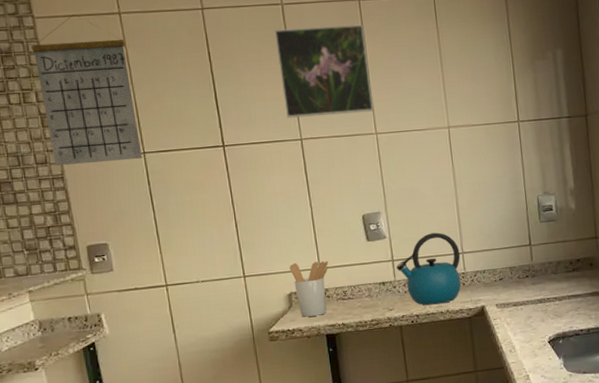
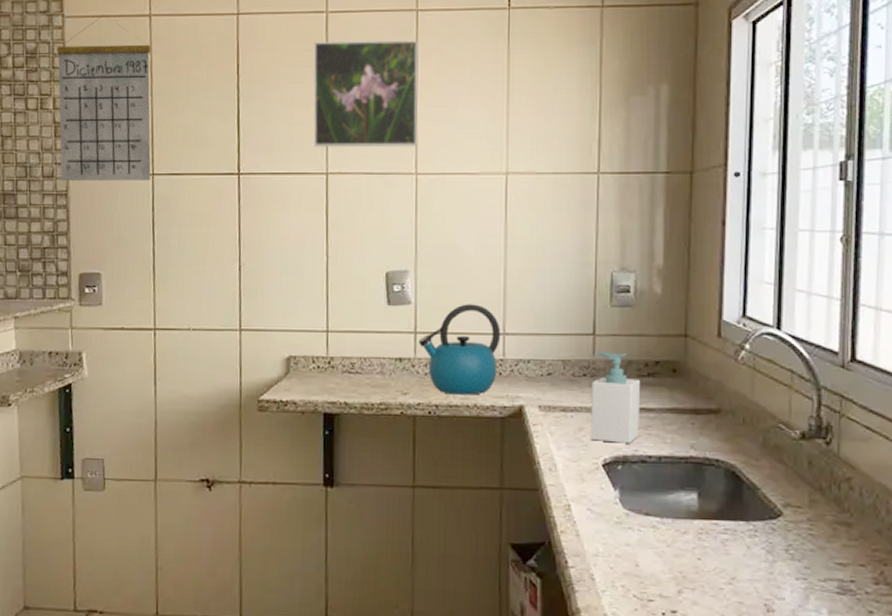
utensil holder: present [289,261,329,317] -> none [292,321,338,389]
soap bottle: none [533,256,572,325] -> present [591,352,641,443]

